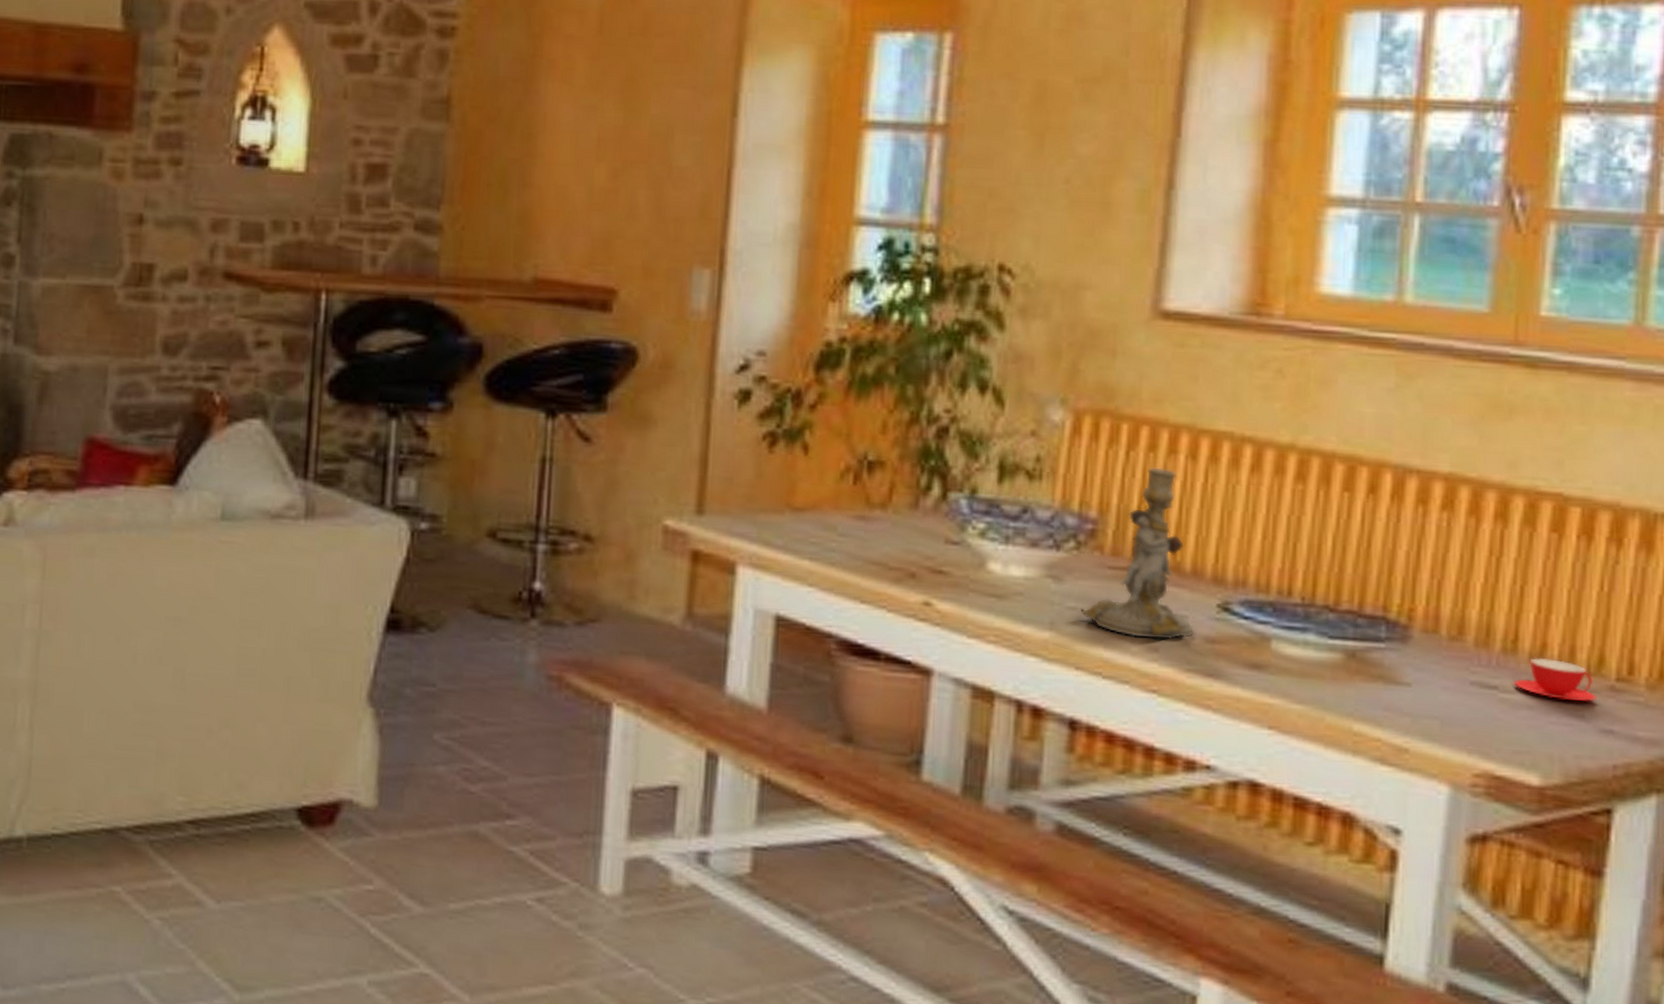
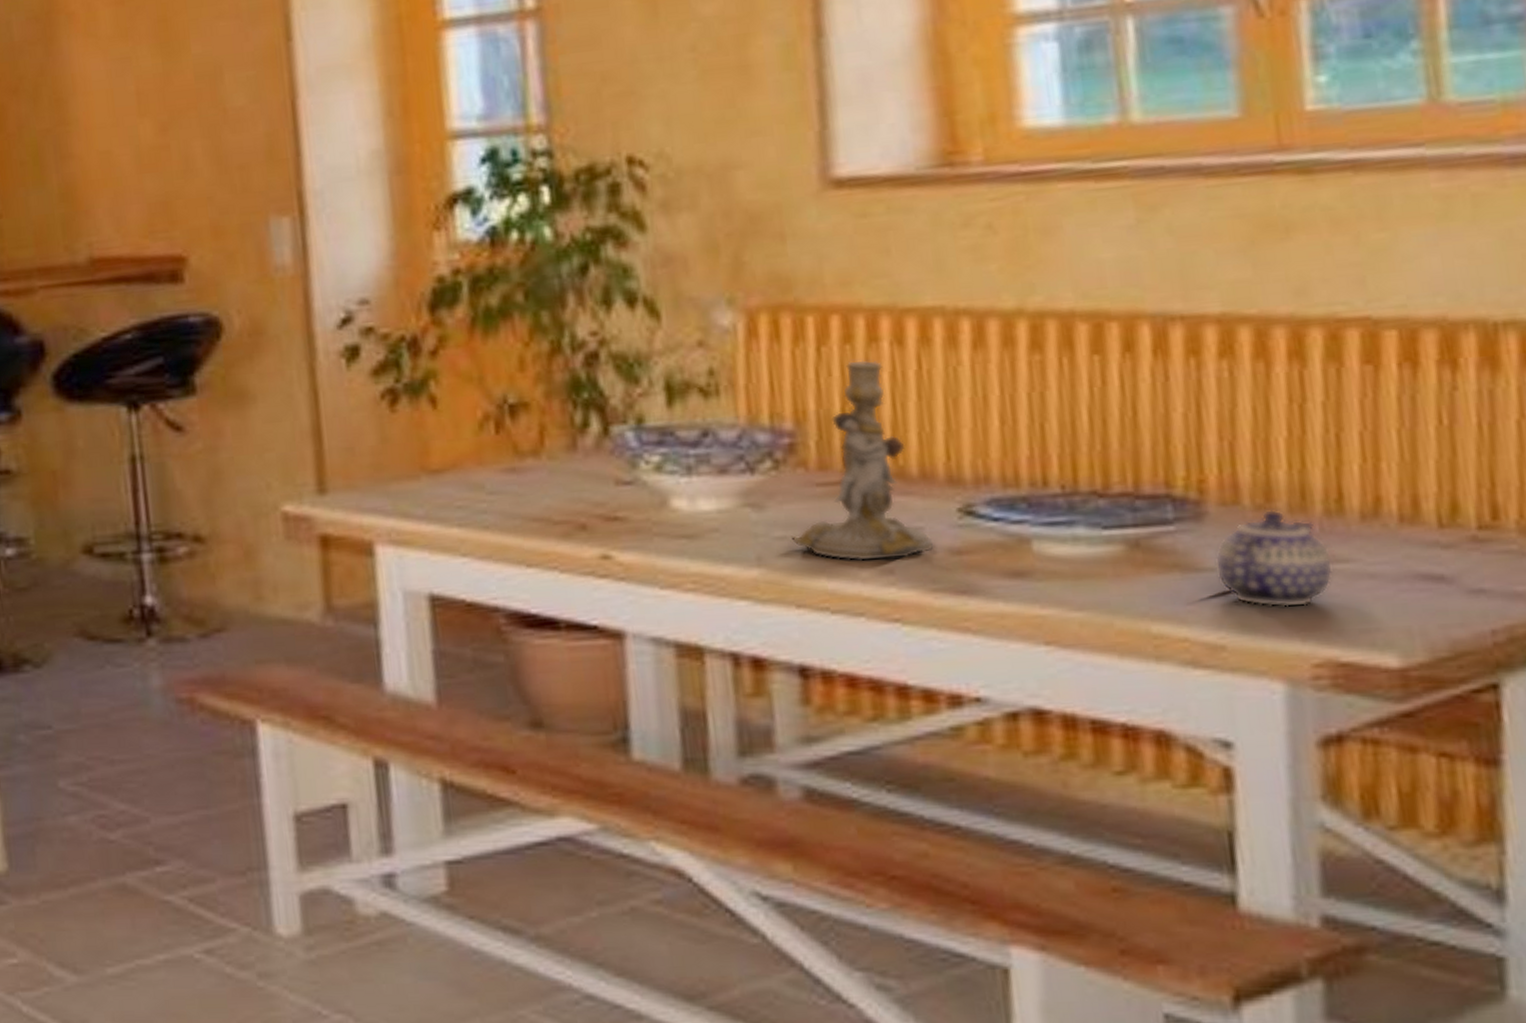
teapot: none [1411,641,1502,726] -> present [1214,510,1334,608]
teacup: present [1514,657,1597,702] -> none [1346,514,1456,561]

